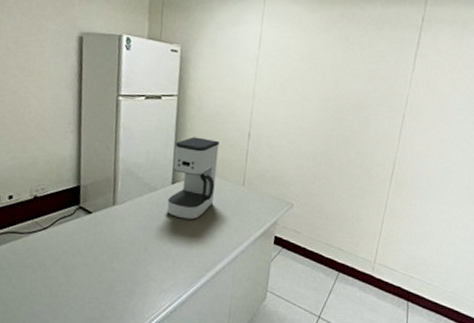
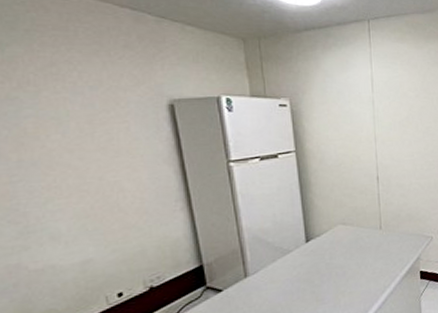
coffee maker: present [166,137,220,221] -> none [303,189,353,276]

